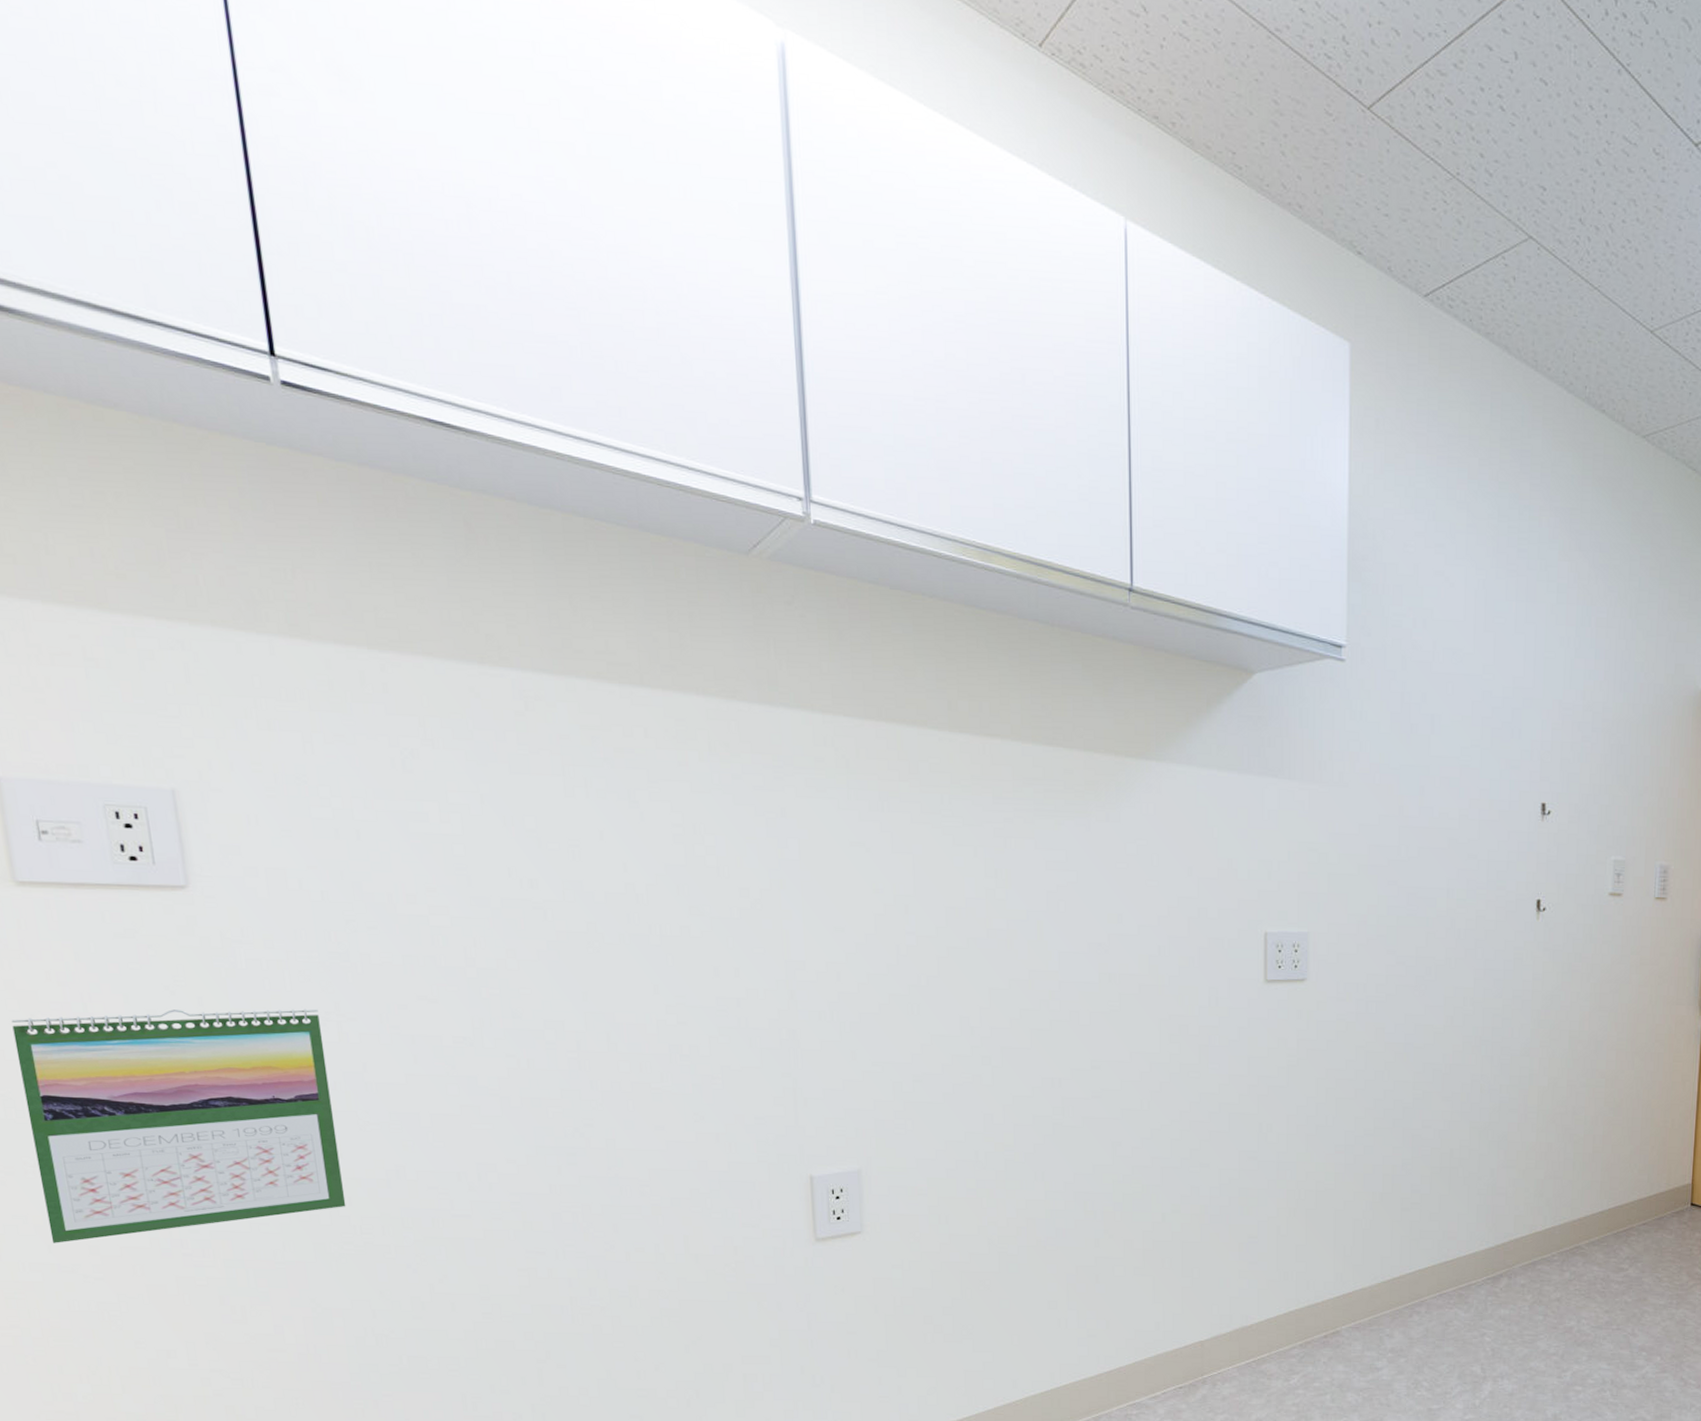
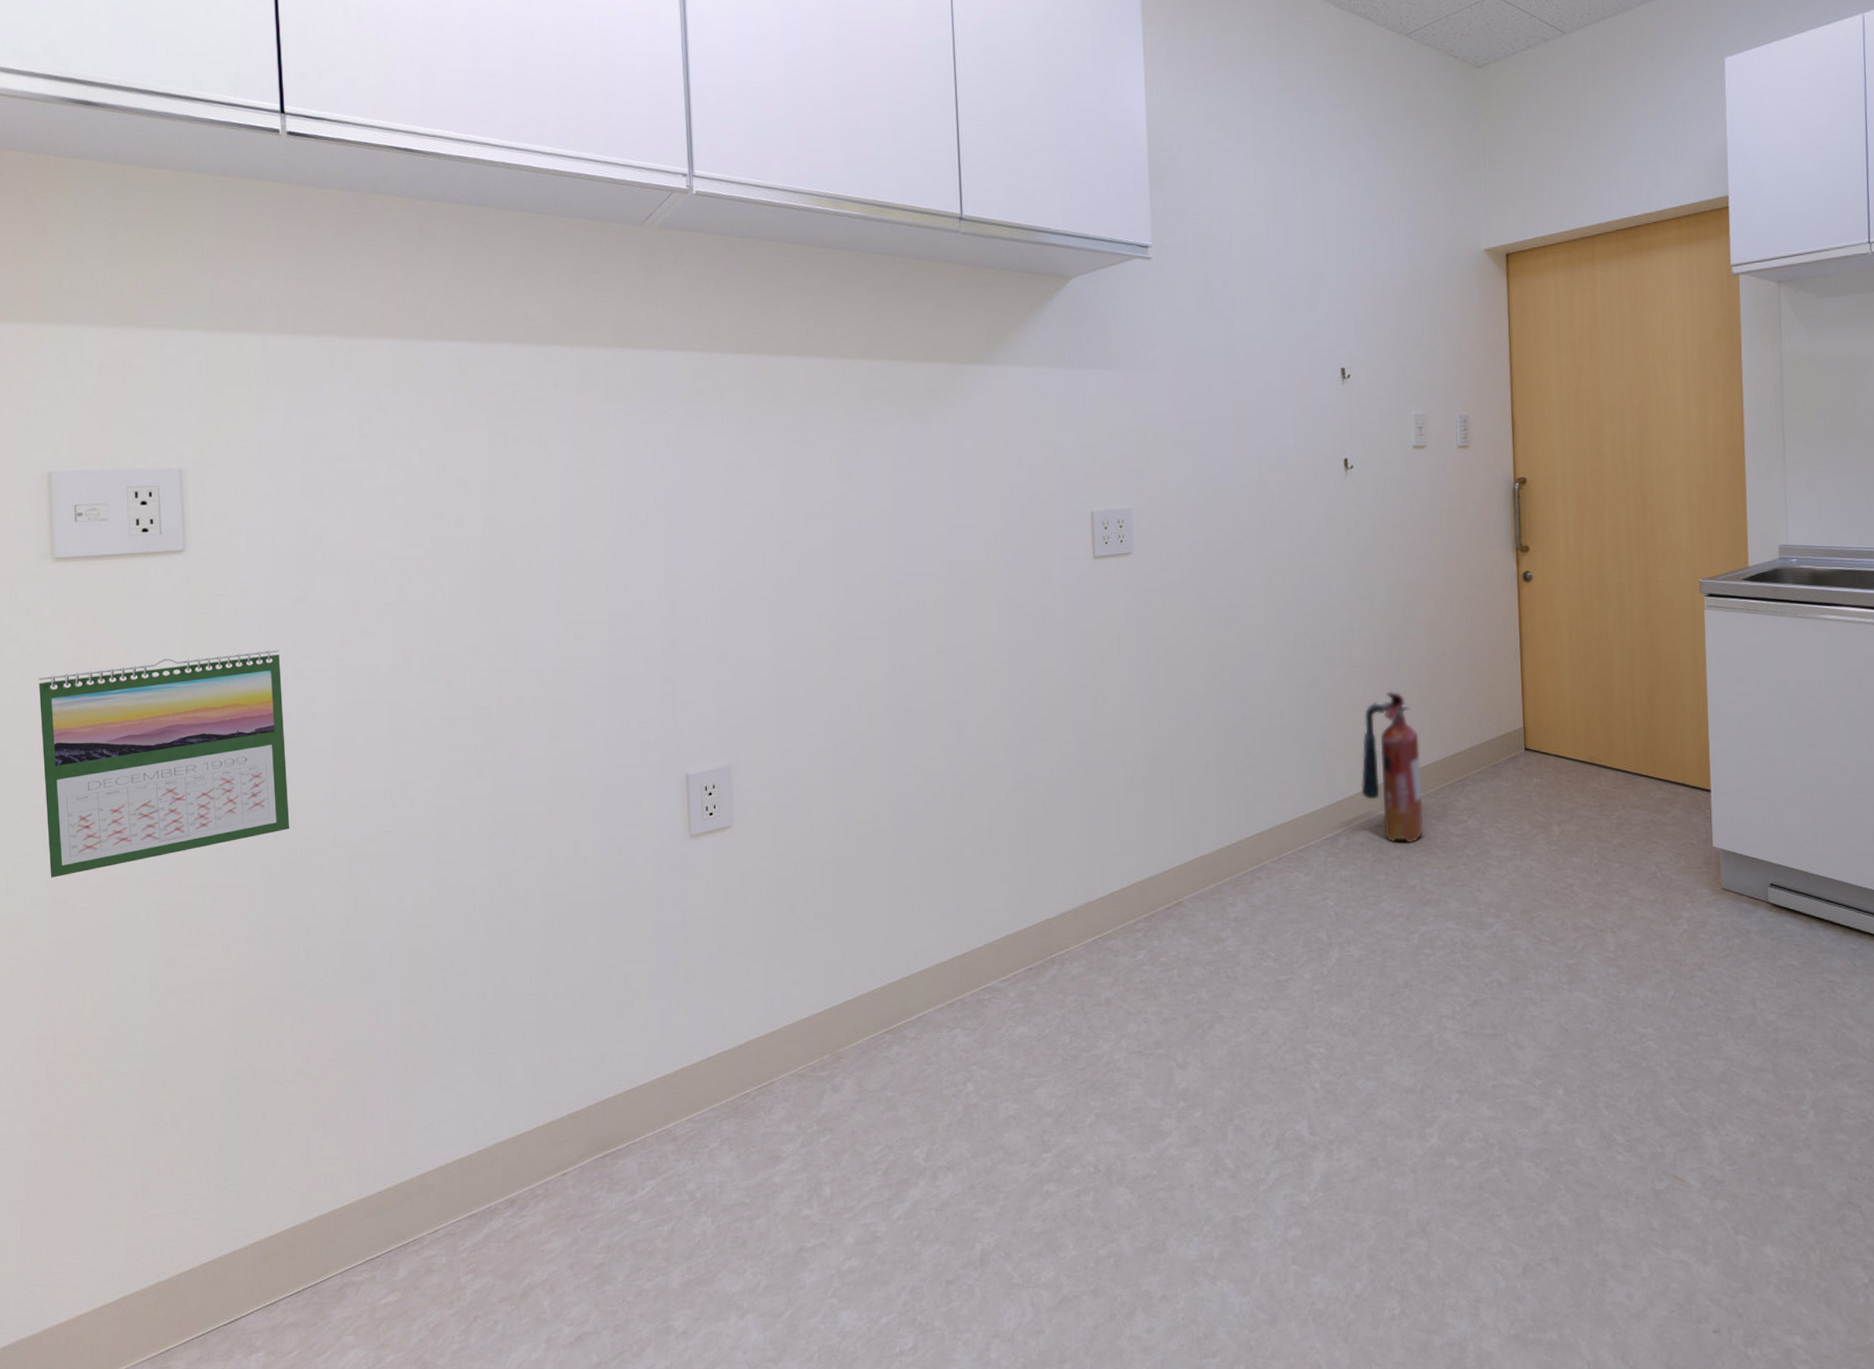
fire extinguisher: none [1526,1139,1589,1288] -> present [1361,691,1424,844]

